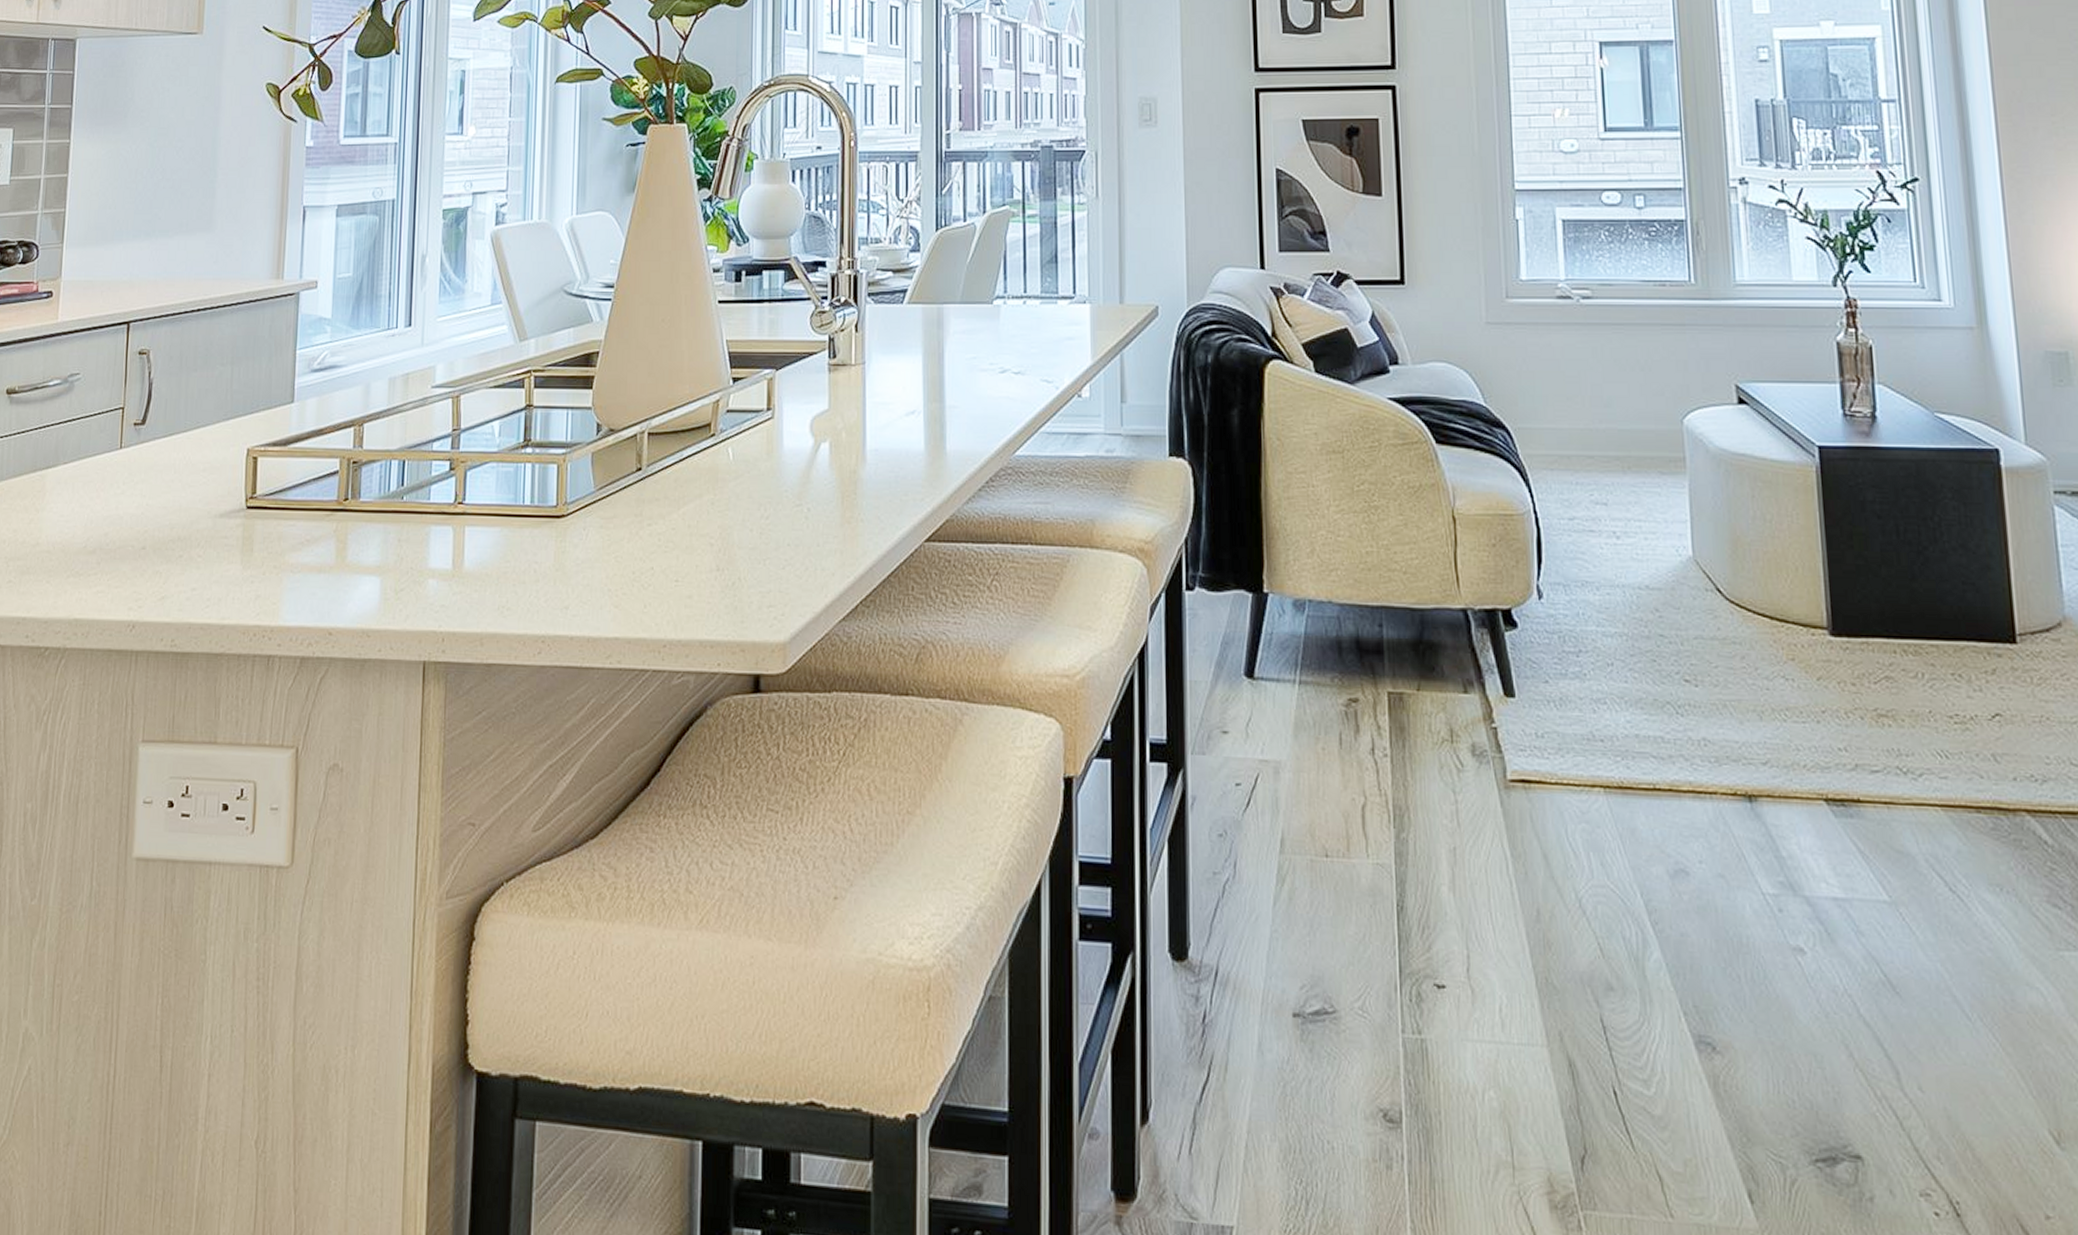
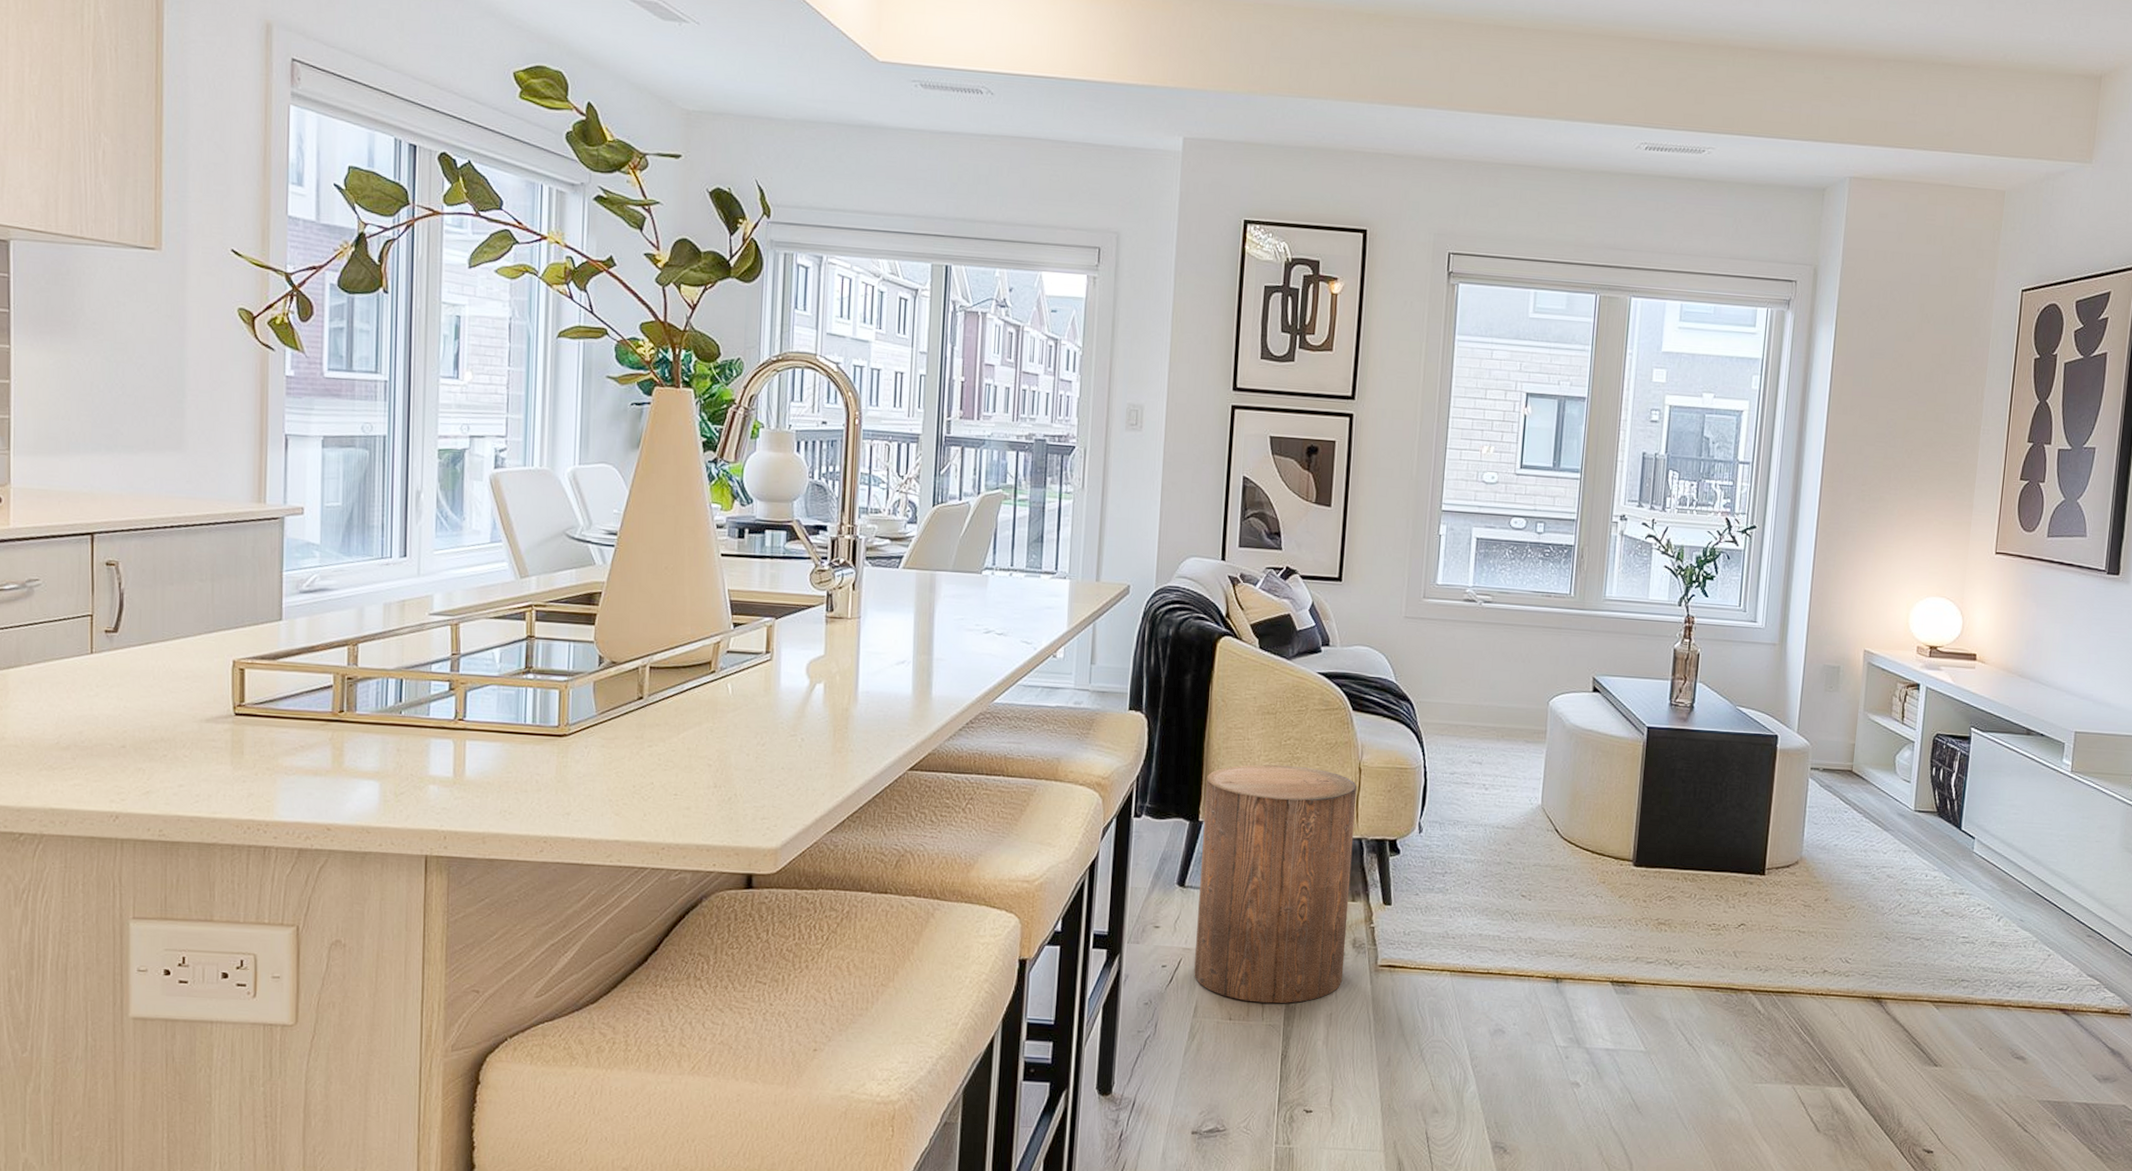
stool: none [1269,516,1465,835] -> present [1194,764,1357,1004]

